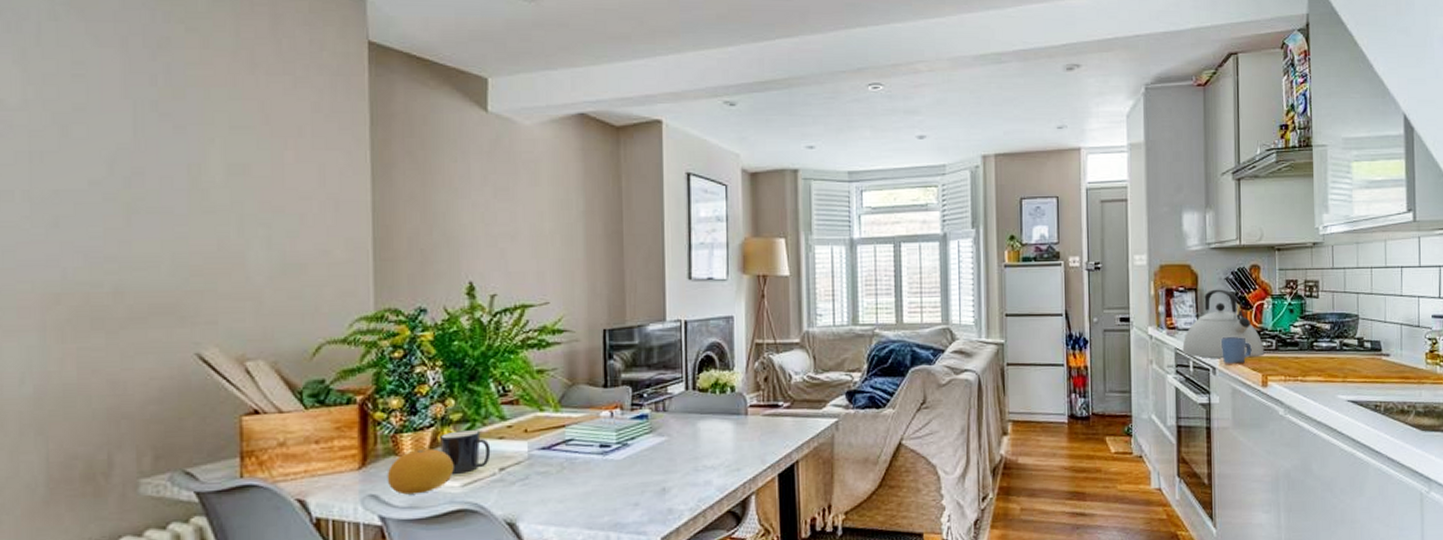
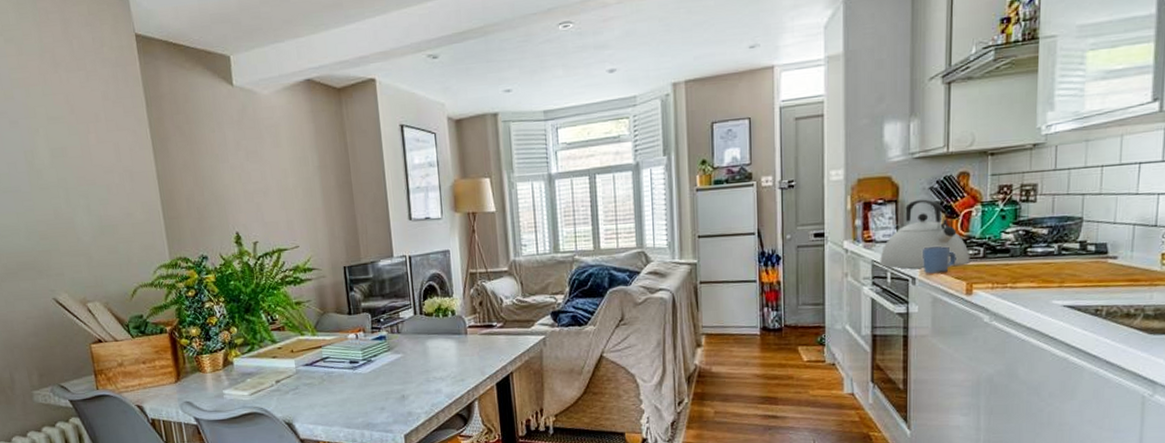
fruit: present [387,449,454,495] -> none [195,366,243,402]
mug: present [439,430,491,479] -> none [229,351,268,389]

